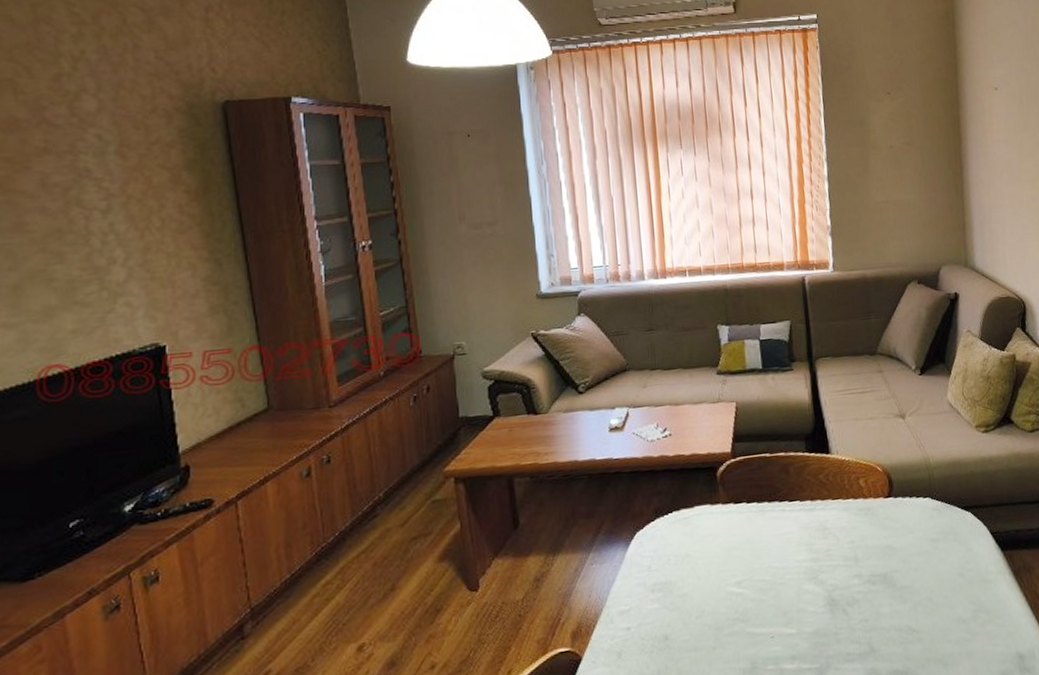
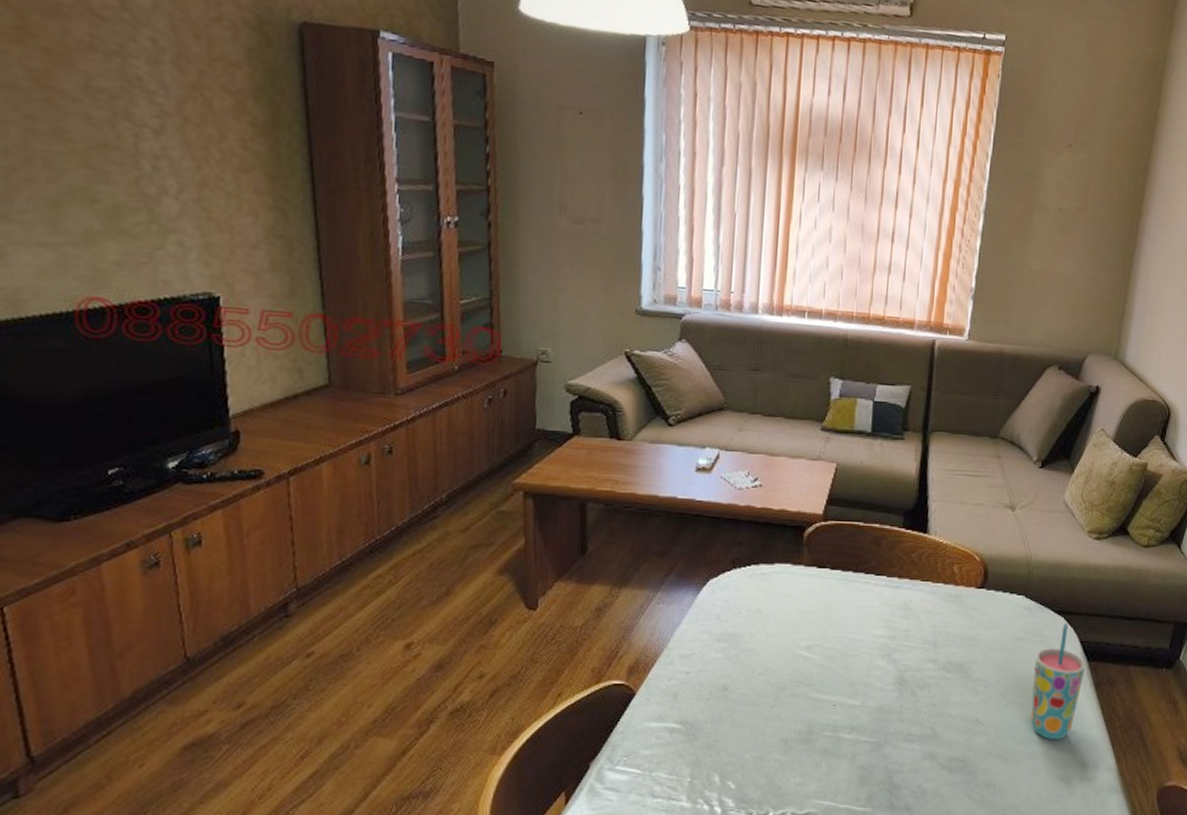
cup: none [952,517,1002,636] -> present [1030,623,1086,741]

